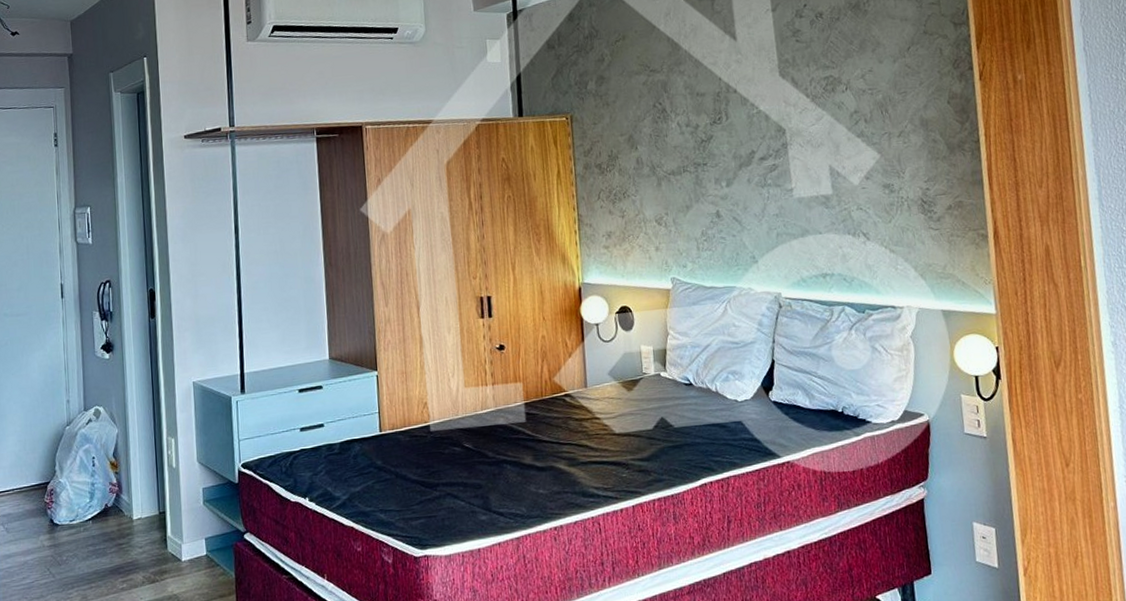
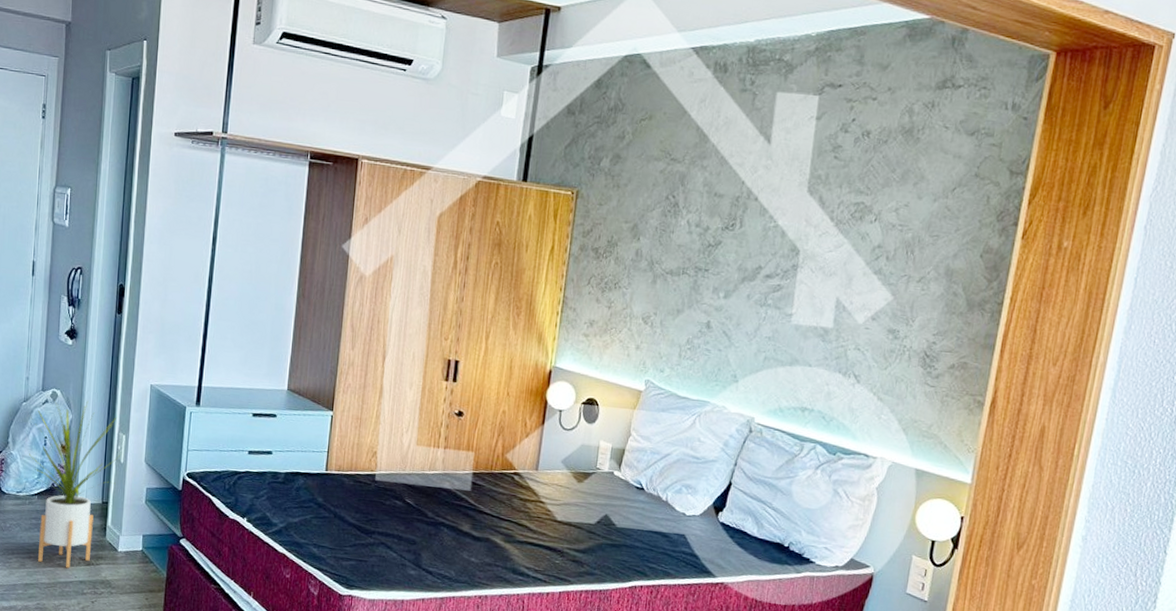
house plant: none [76,412,171,591] -> present [29,400,120,569]

